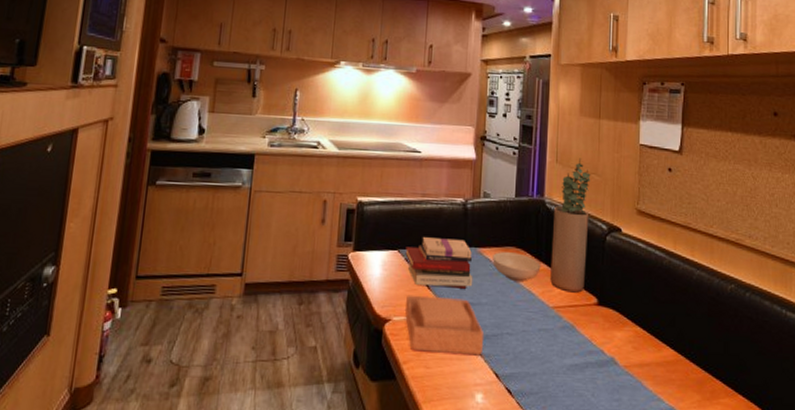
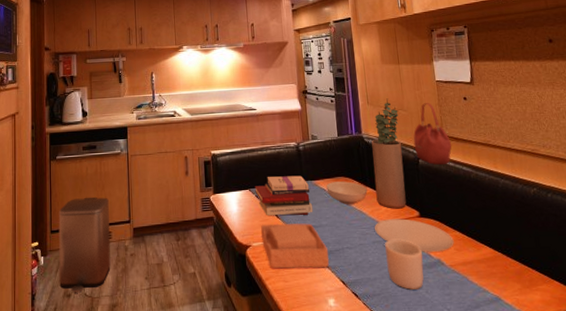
pedal bin: none [138,237,218,357] -> present [58,197,111,292]
plate: none [543,304,633,349] -> present [375,218,454,252]
mug: none [551,328,594,391] -> present [385,239,424,290]
handbag: none [603,169,647,247] -> present [413,103,452,166]

